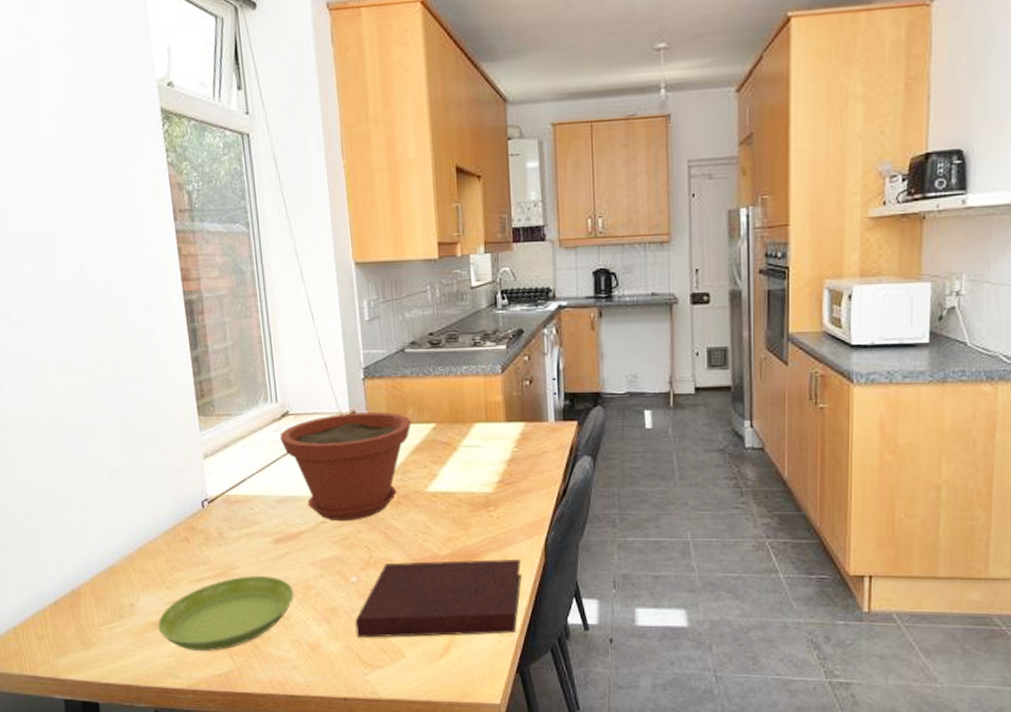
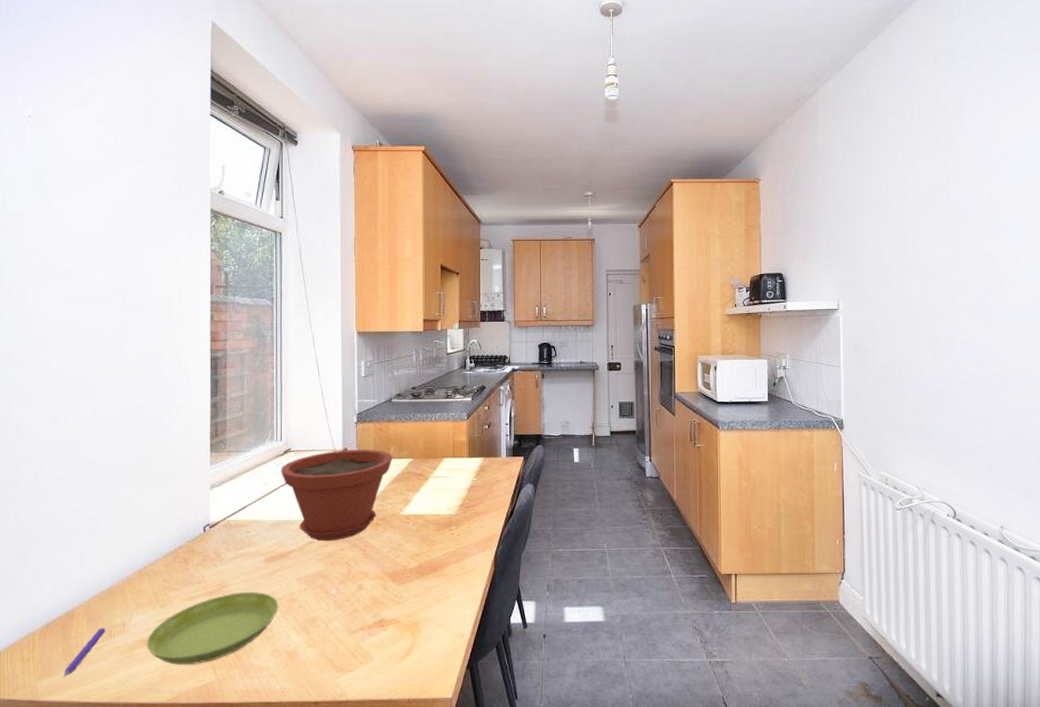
pen: none [80,607,115,658] -> present [63,627,106,678]
notebook: present [355,559,522,638] -> none [331,570,475,644]

